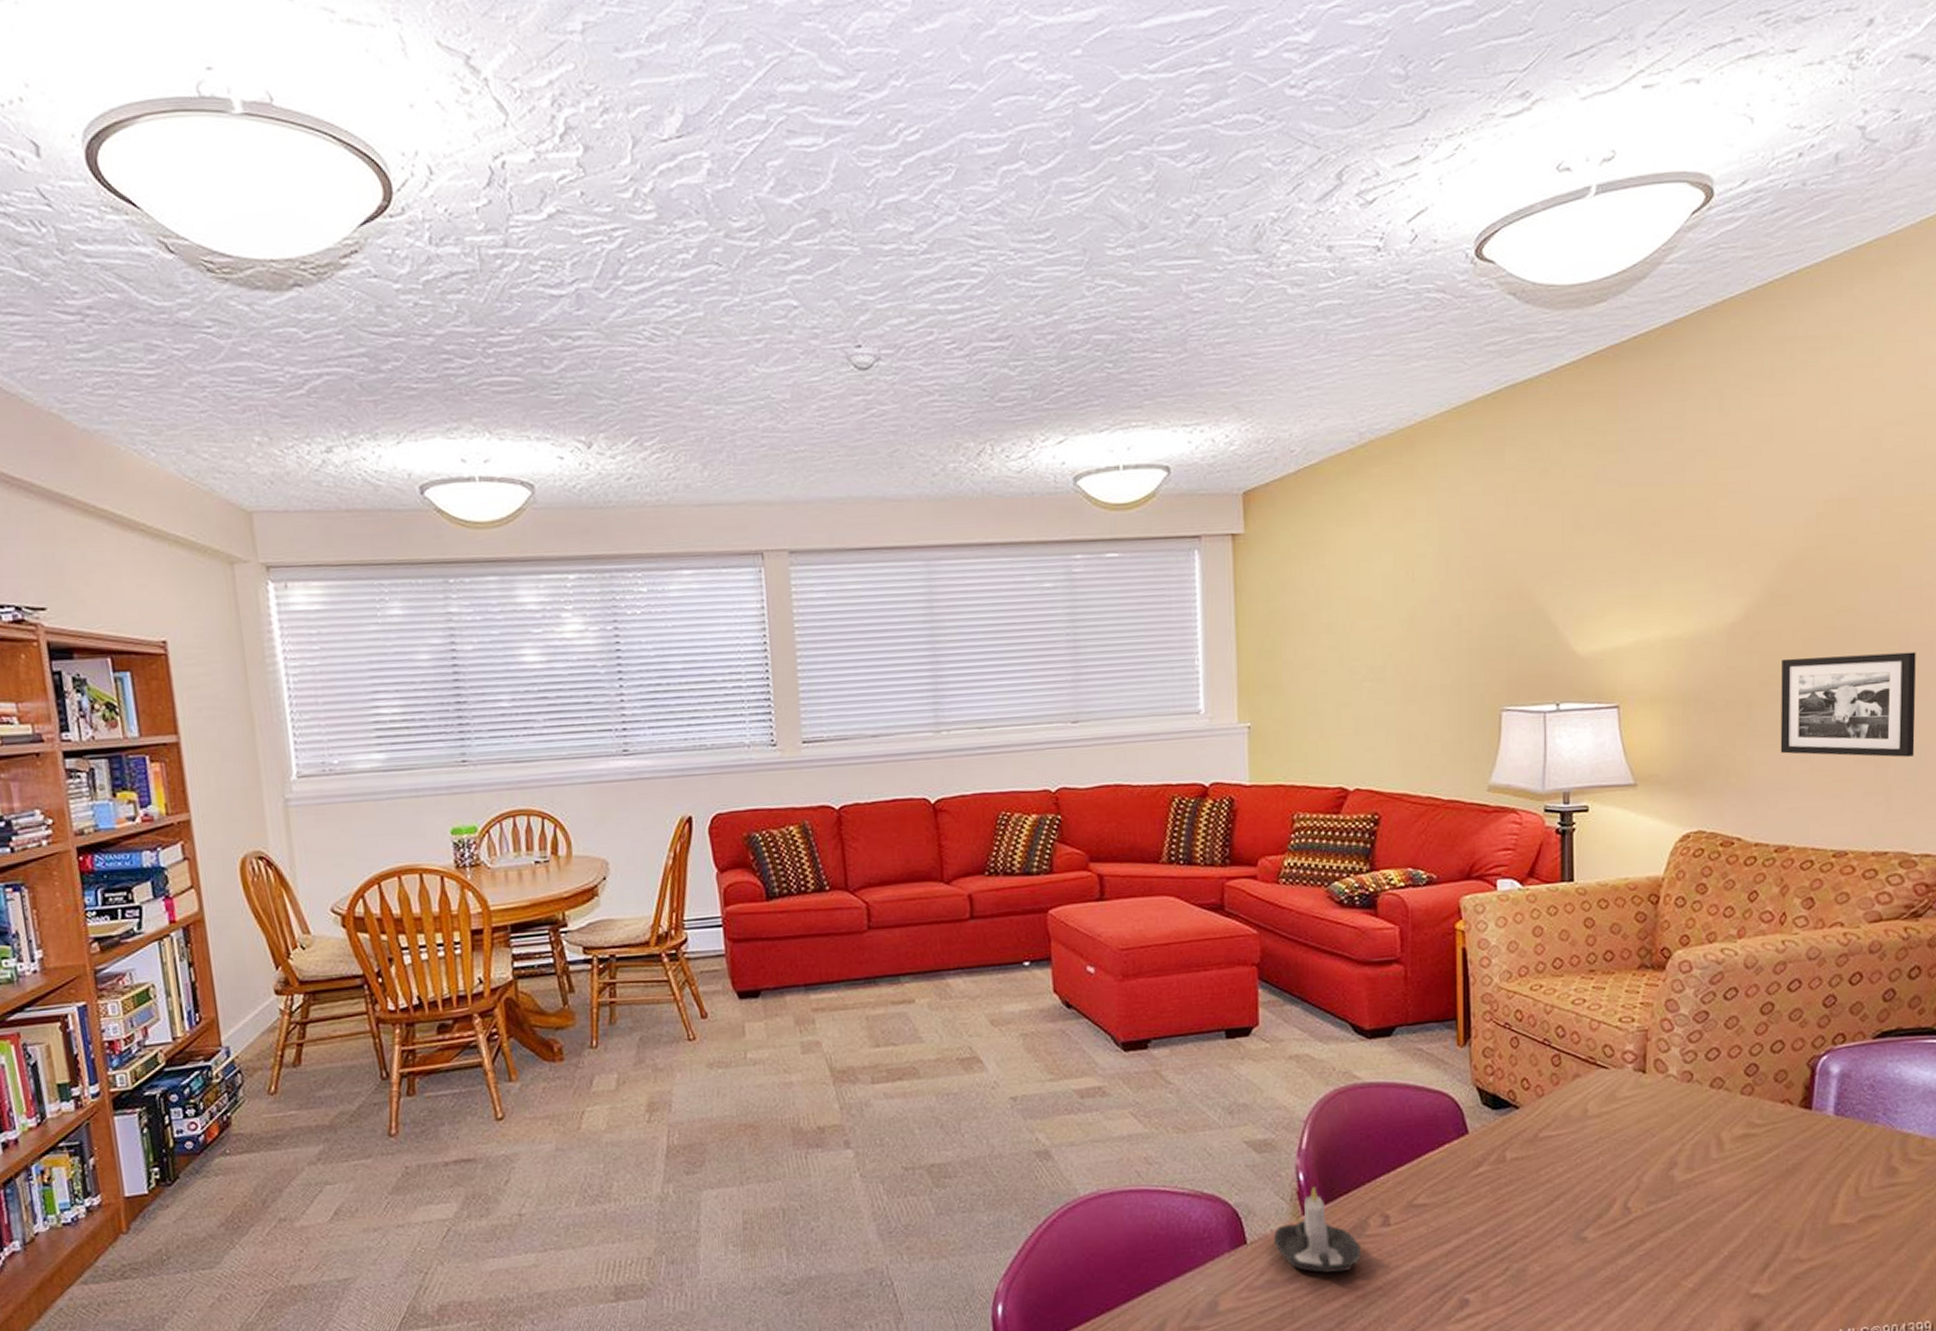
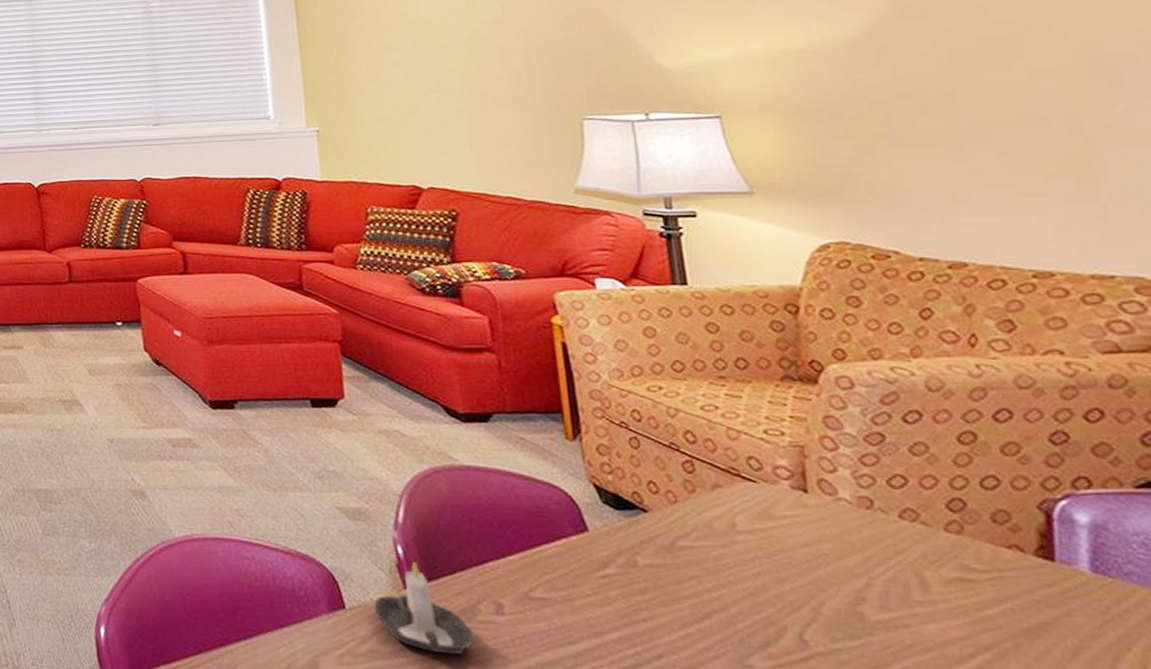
picture frame: present [1780,652,1916,757] -> none [924,62,1134,174]

